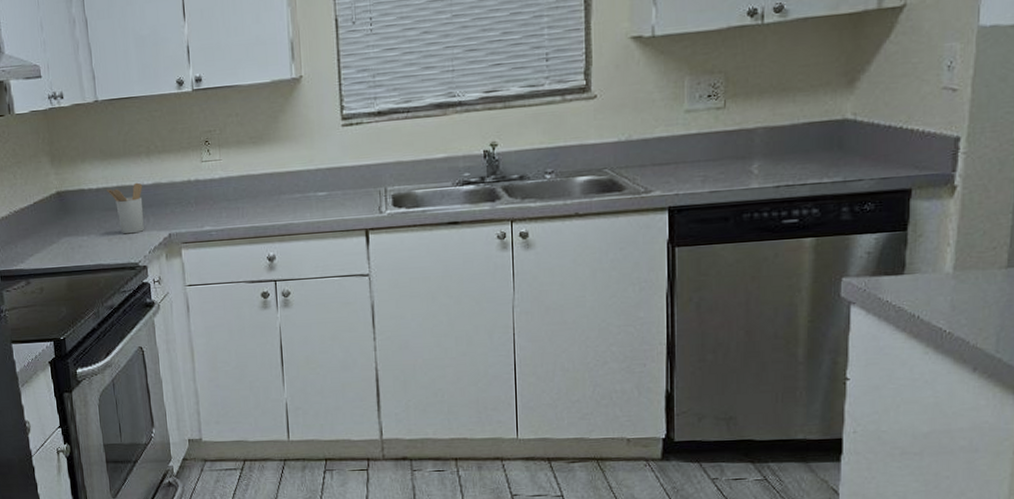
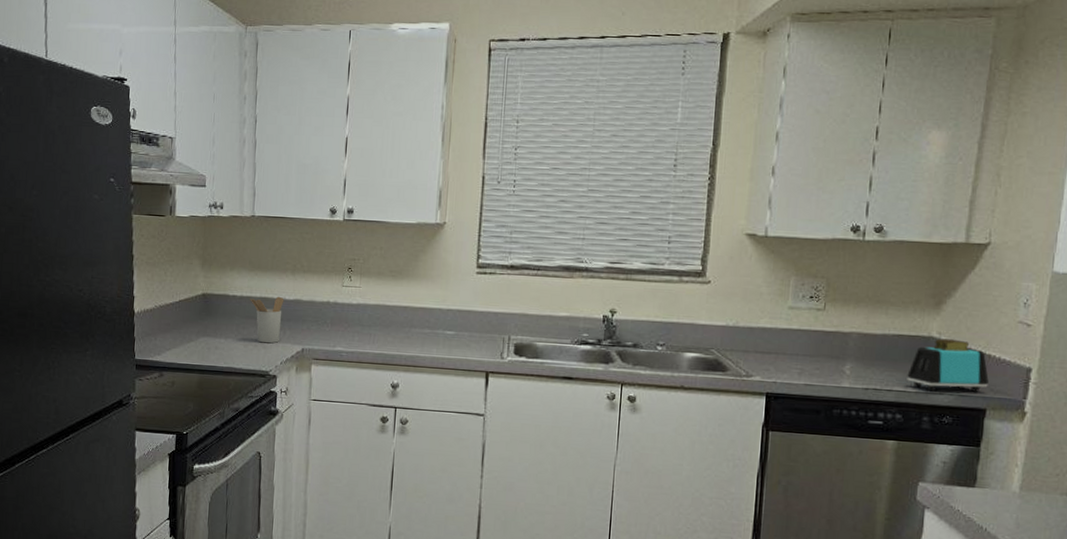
toaster: none [822,118,912,179] -> present [907,338,989,392]

